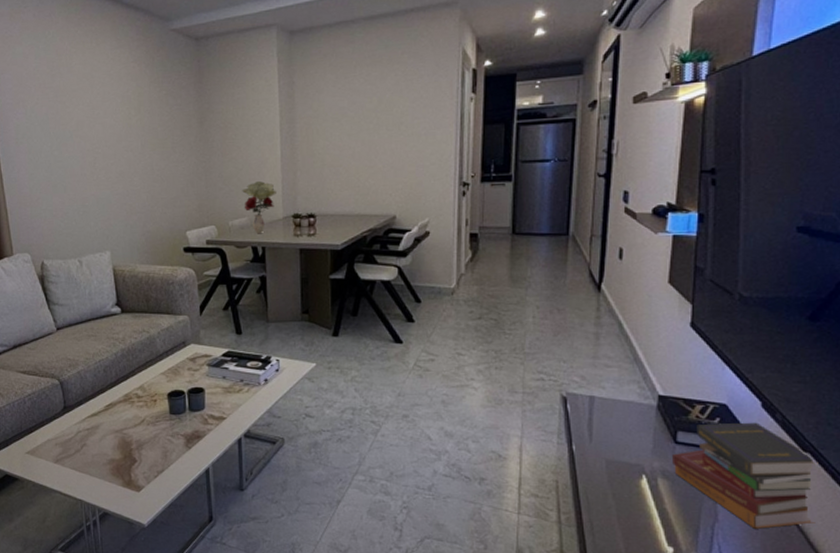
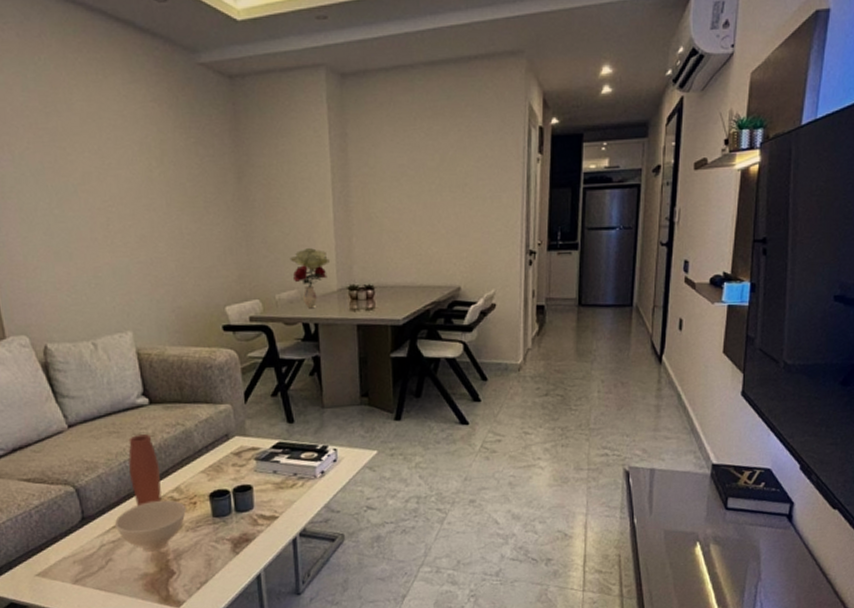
bowl: none [89,396,148,441] -> present [114,499,186,552]
vase: none [103,338,128,401] -> present [128,433,162,507]
books: present [672,422,818,529] -> none [723,484,845,584]

